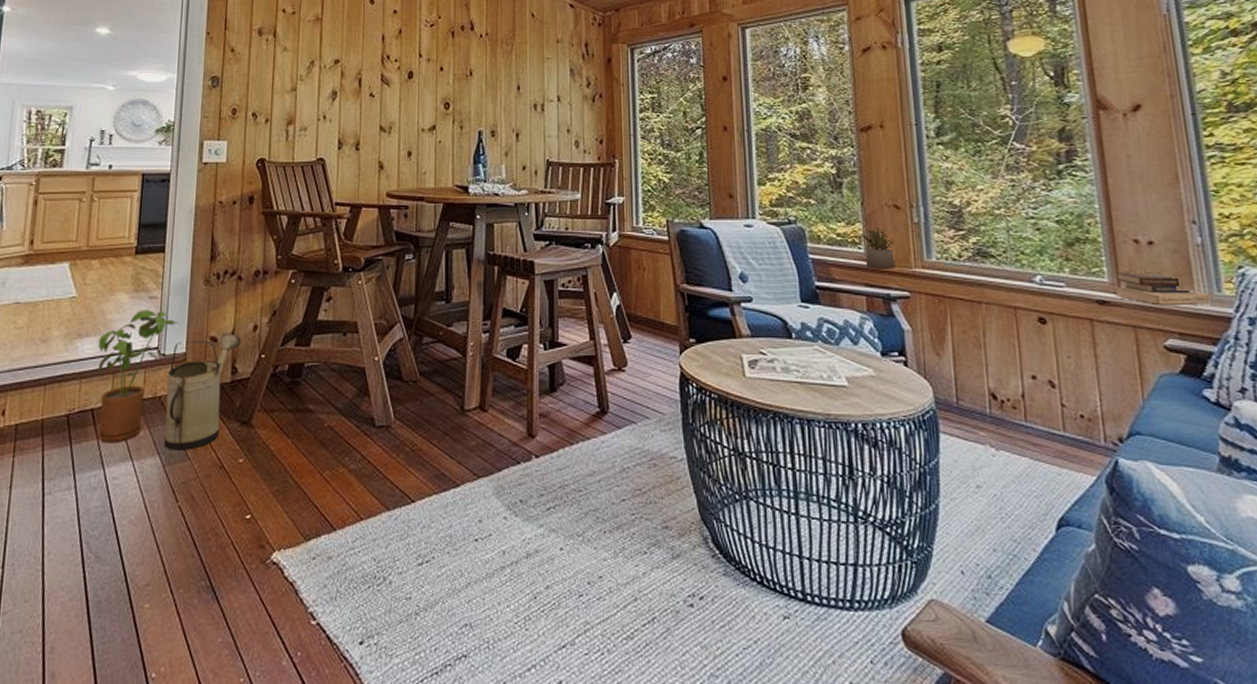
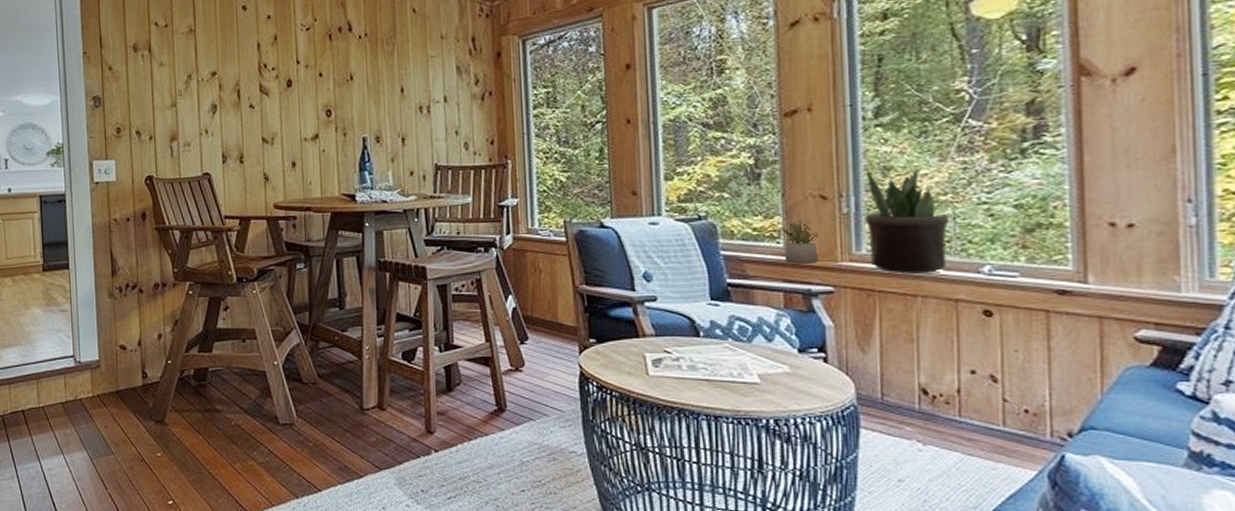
house plant: present [97,309,179,443] -> none [21,321,89,440]
watering can: present [163,333,241,450] -> none [85,341,148,446]
planter: none [931,183,1005,281] -> present [864,169,950,274]
books: present [1115,272,1211,305] -> none [1080,258,1200,293]

